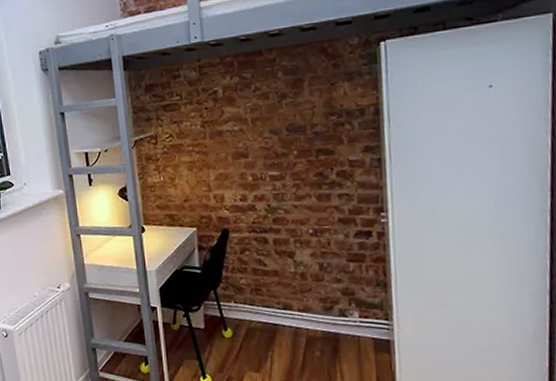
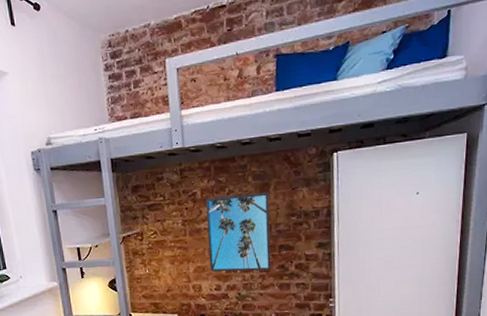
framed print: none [228,89,307,180] -> present [205,193,271,272]

